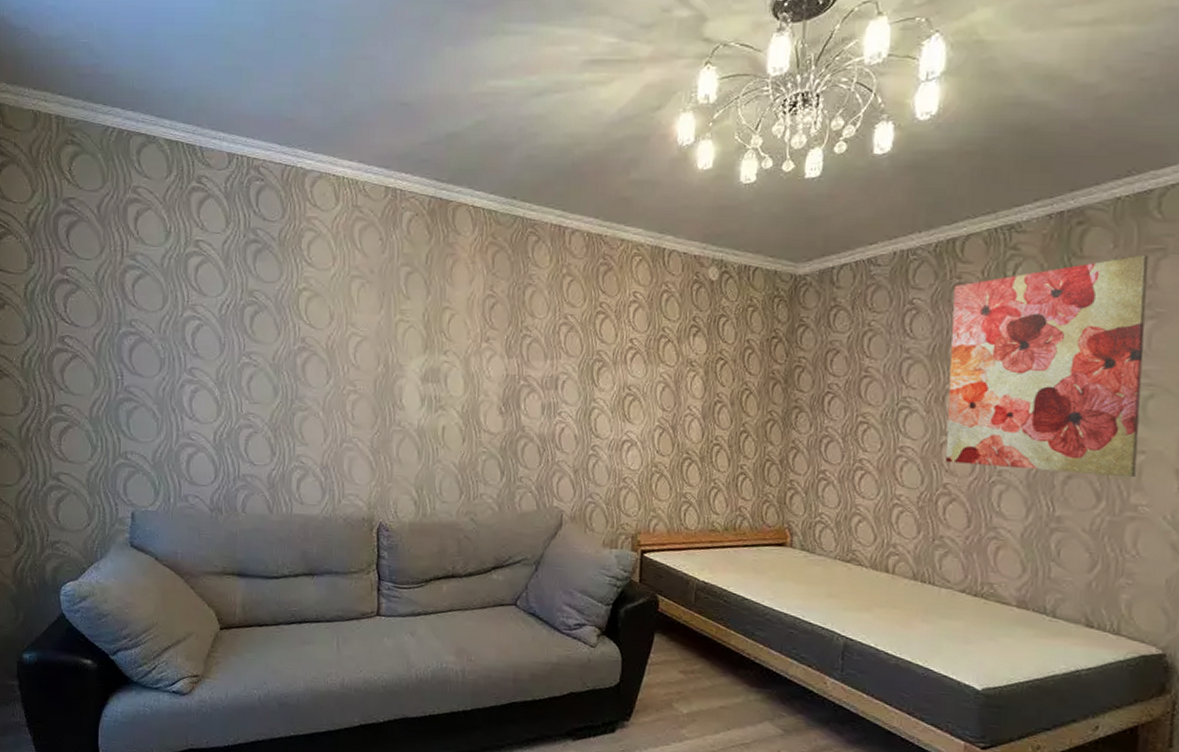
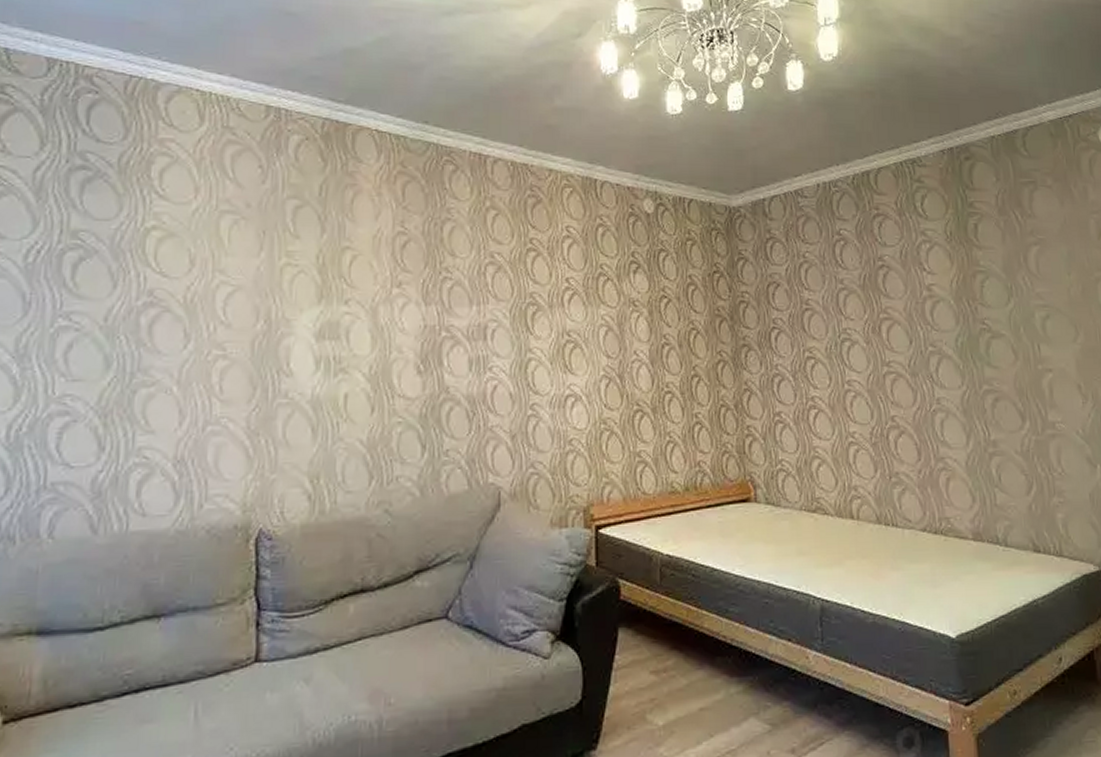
wall art: present [945,255,1149,478] -> none [874,187,1048,396]

